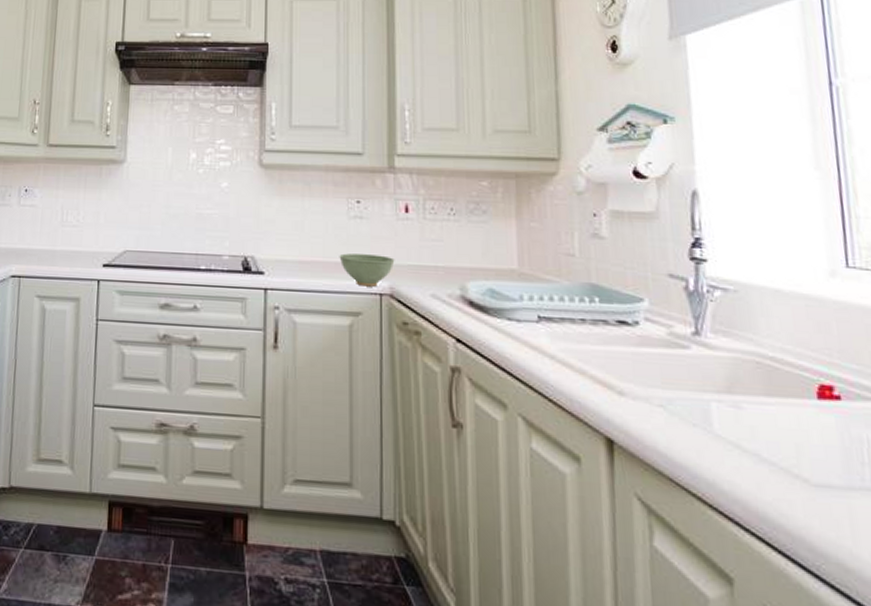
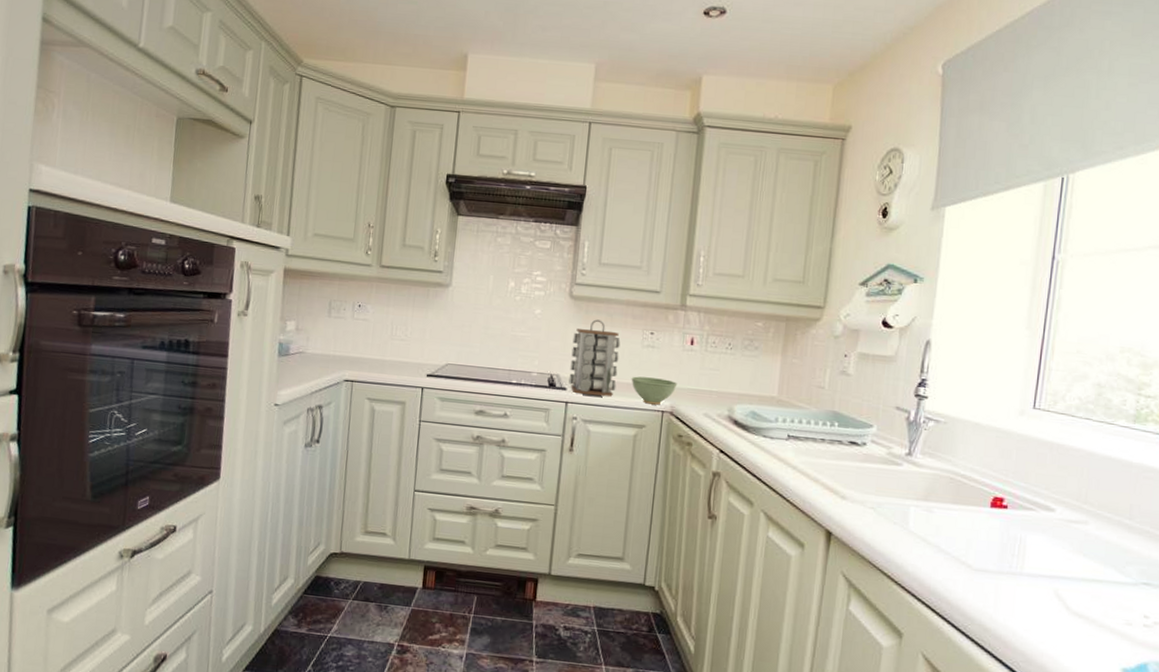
spice rack: none [266,189,322,281] -> present [568,319,621,397]

